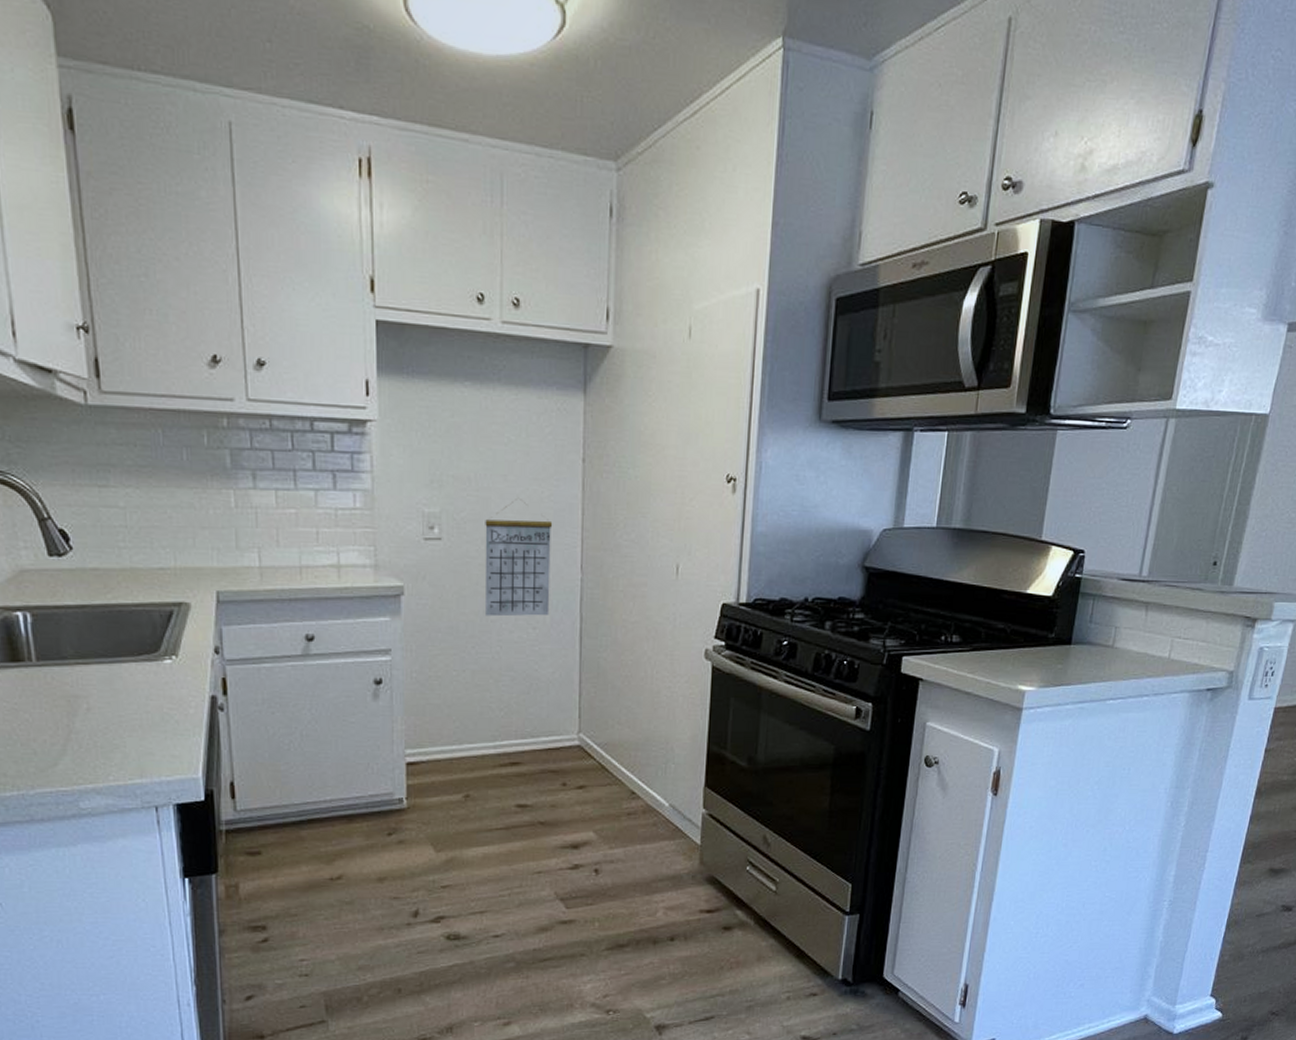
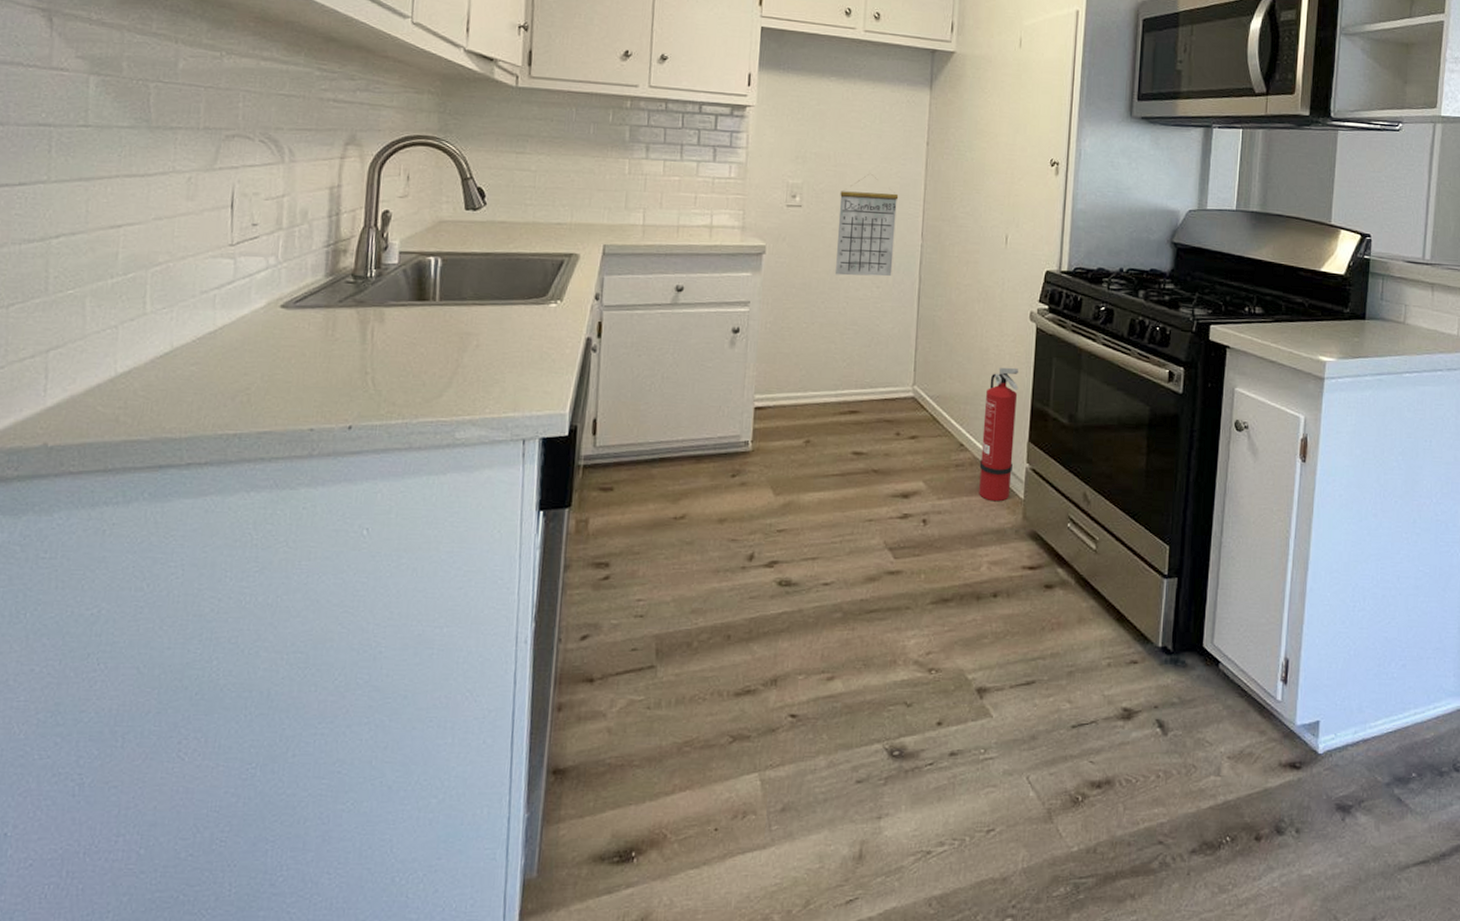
fire extinguisher: none [653,710,693,849] -> present [979,367,1018,502]

